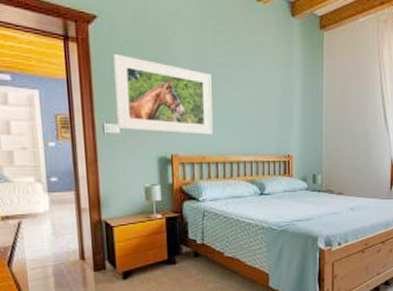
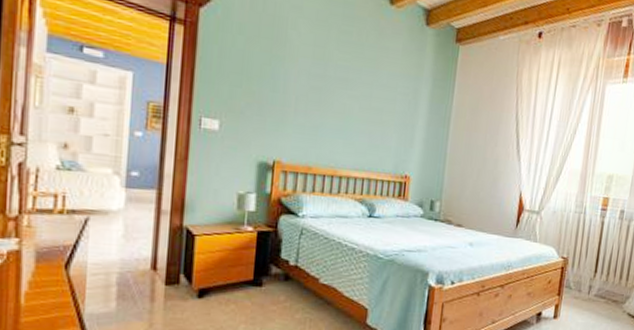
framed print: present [113,54,213,135] -> none [217,43,330,144]

